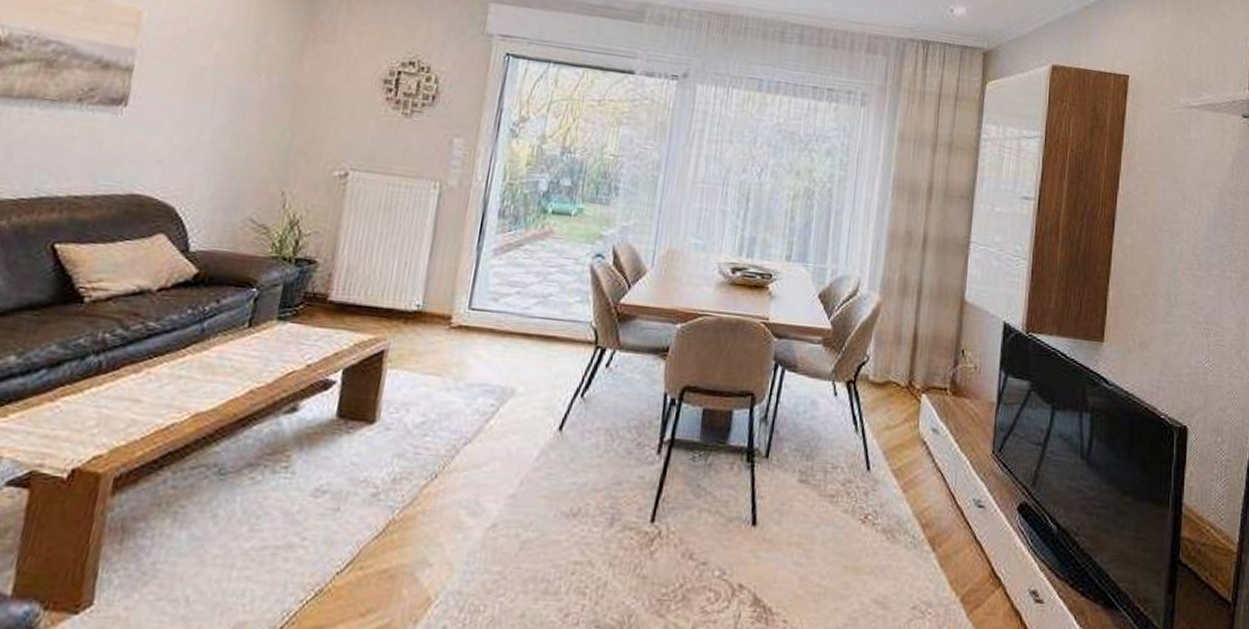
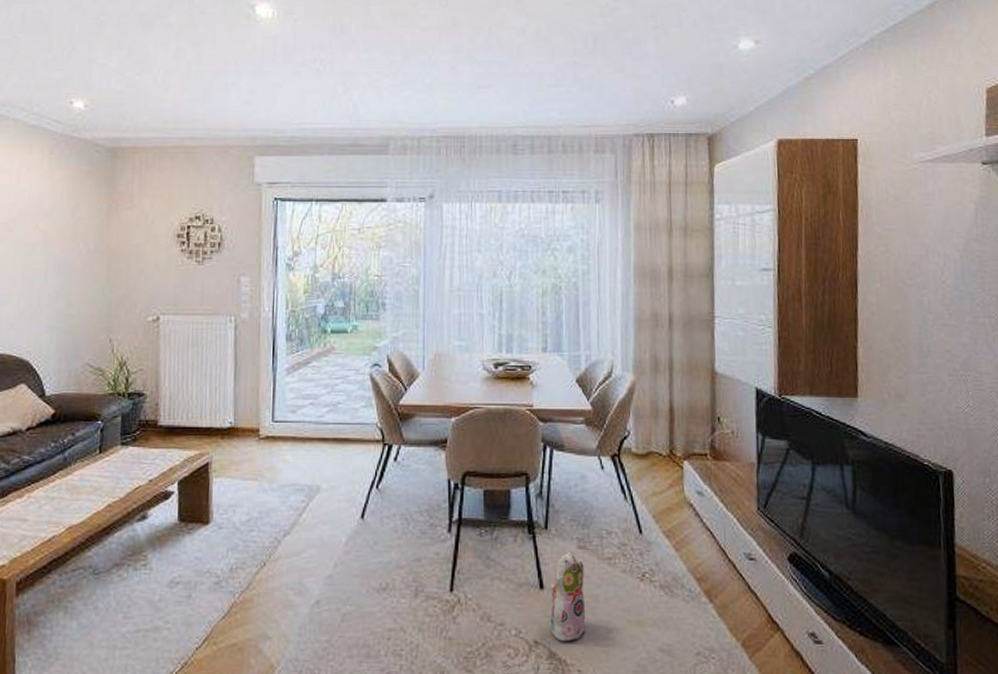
plush toy: none [758,485,804,587] -> present [550,551,586,642]

